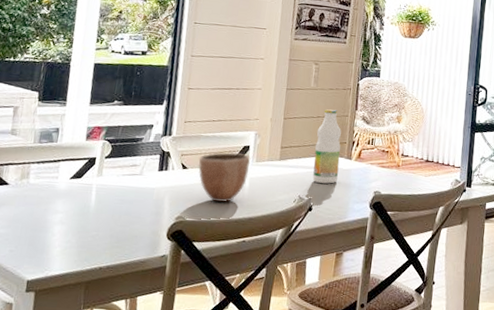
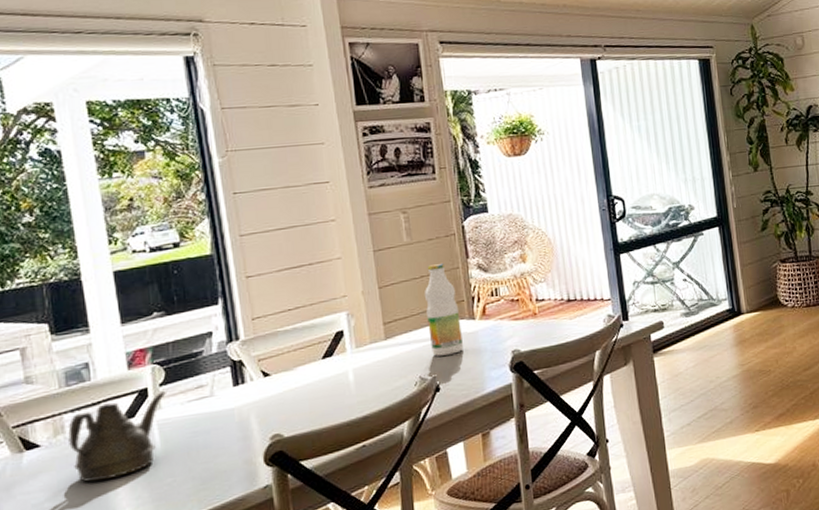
teapot: none [28,162,109,222] -> present [68,390,166,483]
decorative bowl: present [198,152,251,203] -> none [281,341,351,407]

